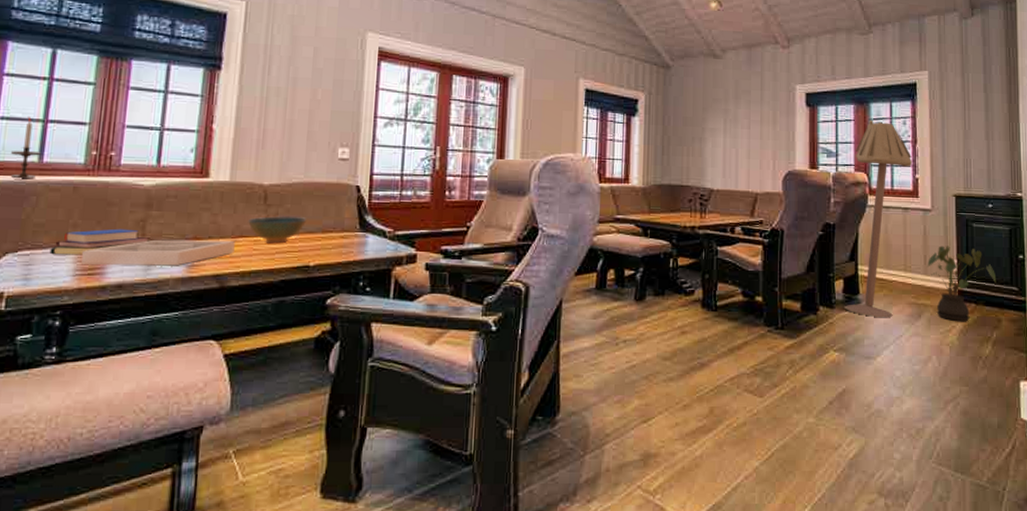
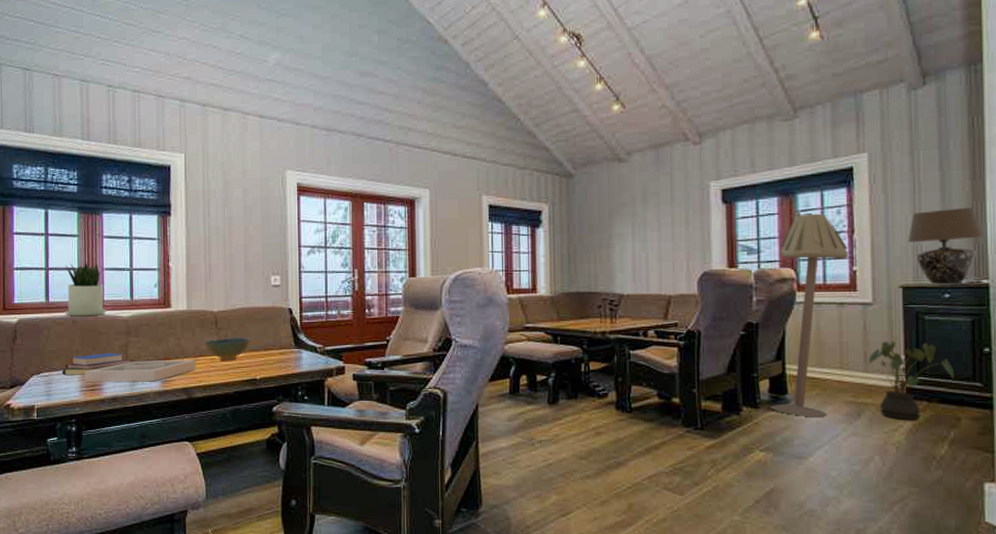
candlestick: present [10,117,41,180] -> none [26,266,47,317]
planter: none [62,116,123,183] -> present [64,263,107,317]
table lamp: none [959,127,1017,196] -> present [907,207,983,285]

